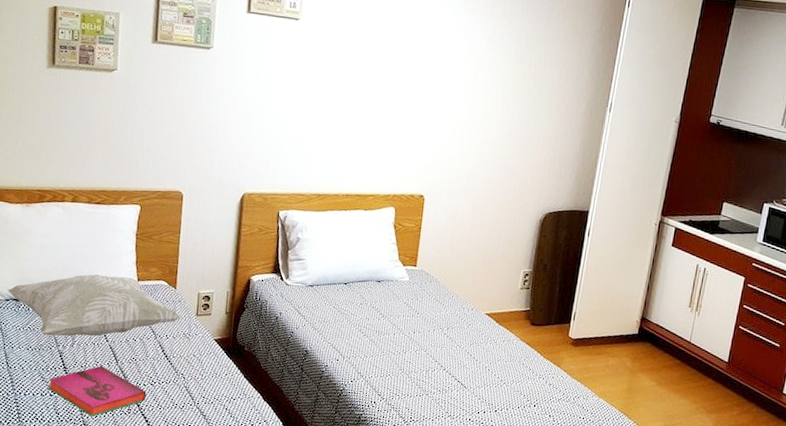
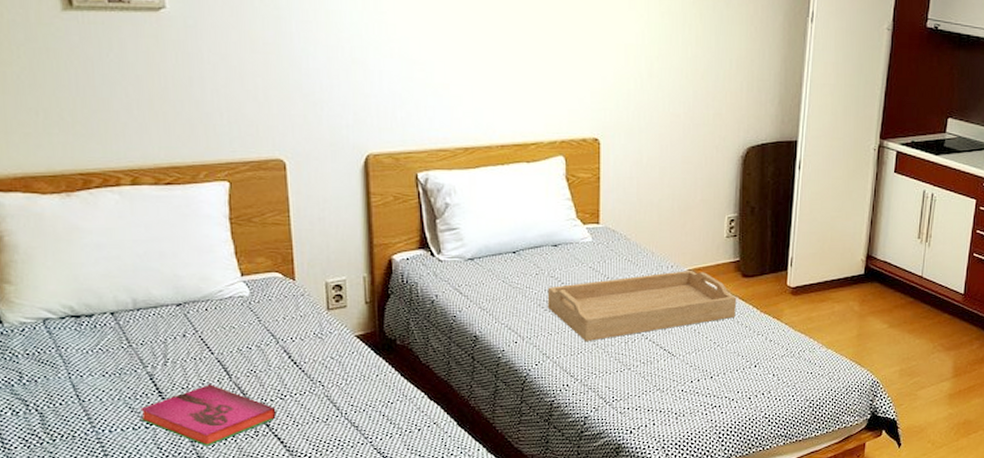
decorative pillow: present [7,274,181,337] -> none [60,272,307,356]
serving tray: none [366,313,525,366] -> present [547,269,737,341]

